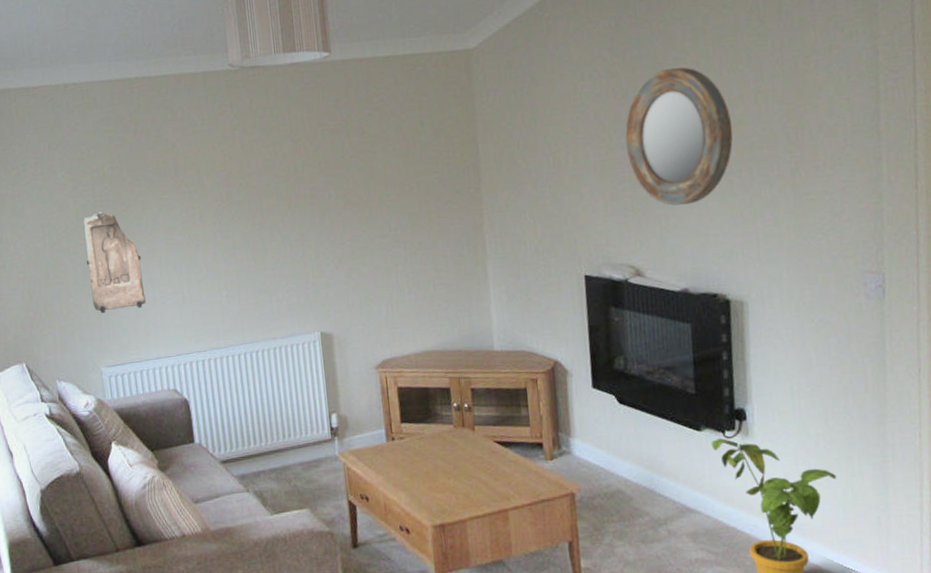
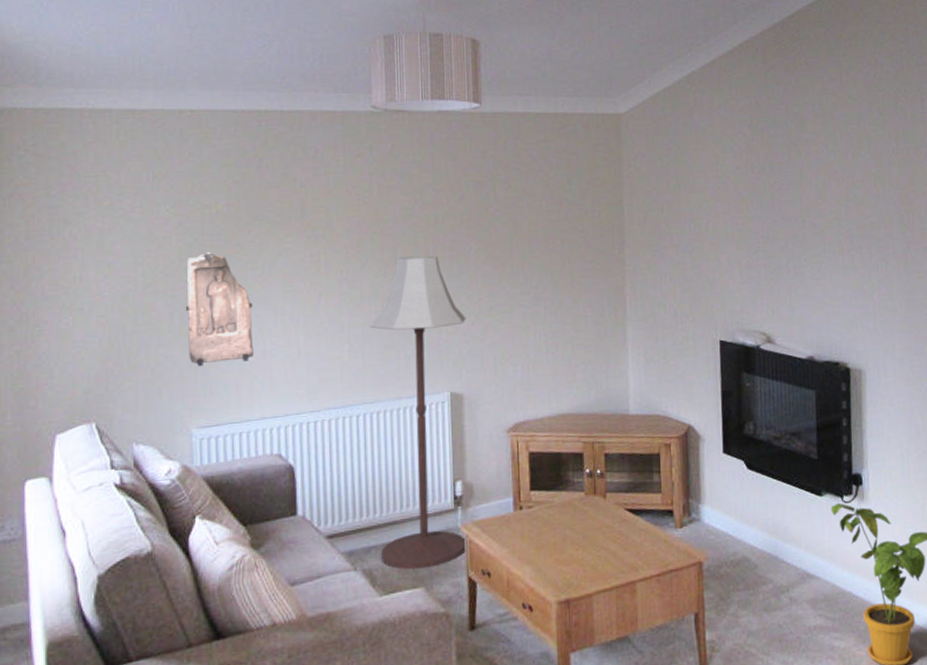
floor lamp: none [243,204,346,493] -> present [369,255,468,570]
home mirror: present [625,67,733,206] -> none [761,148,855,277]

